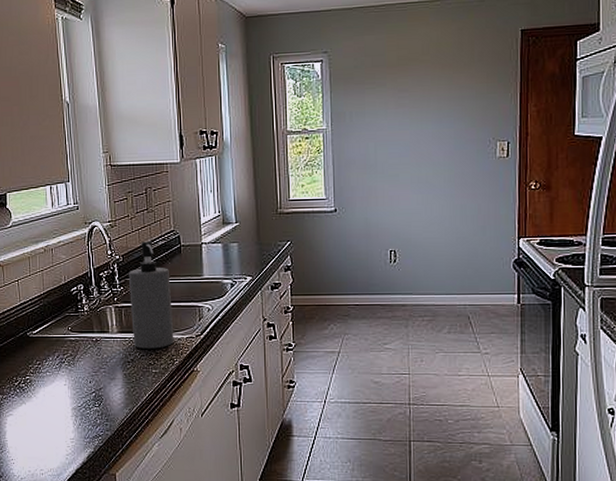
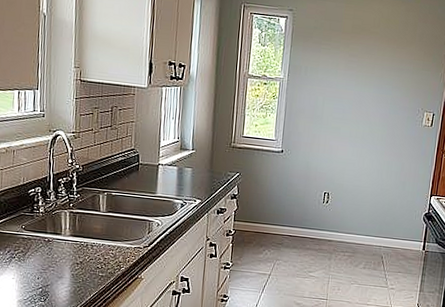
soap dispenser: present [128,241,174,349] -> none [84,155,126,255]

